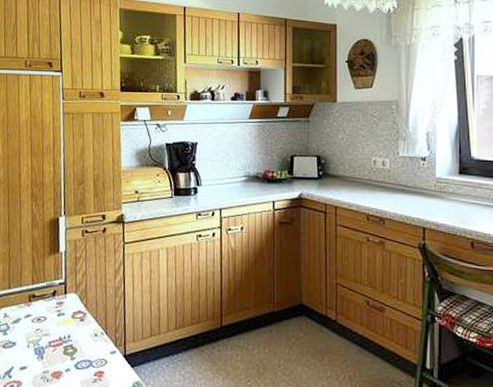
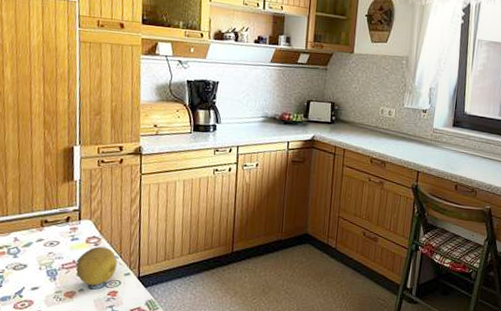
fruit: none [62,322,103,366] -> present [76,246,118,286]

